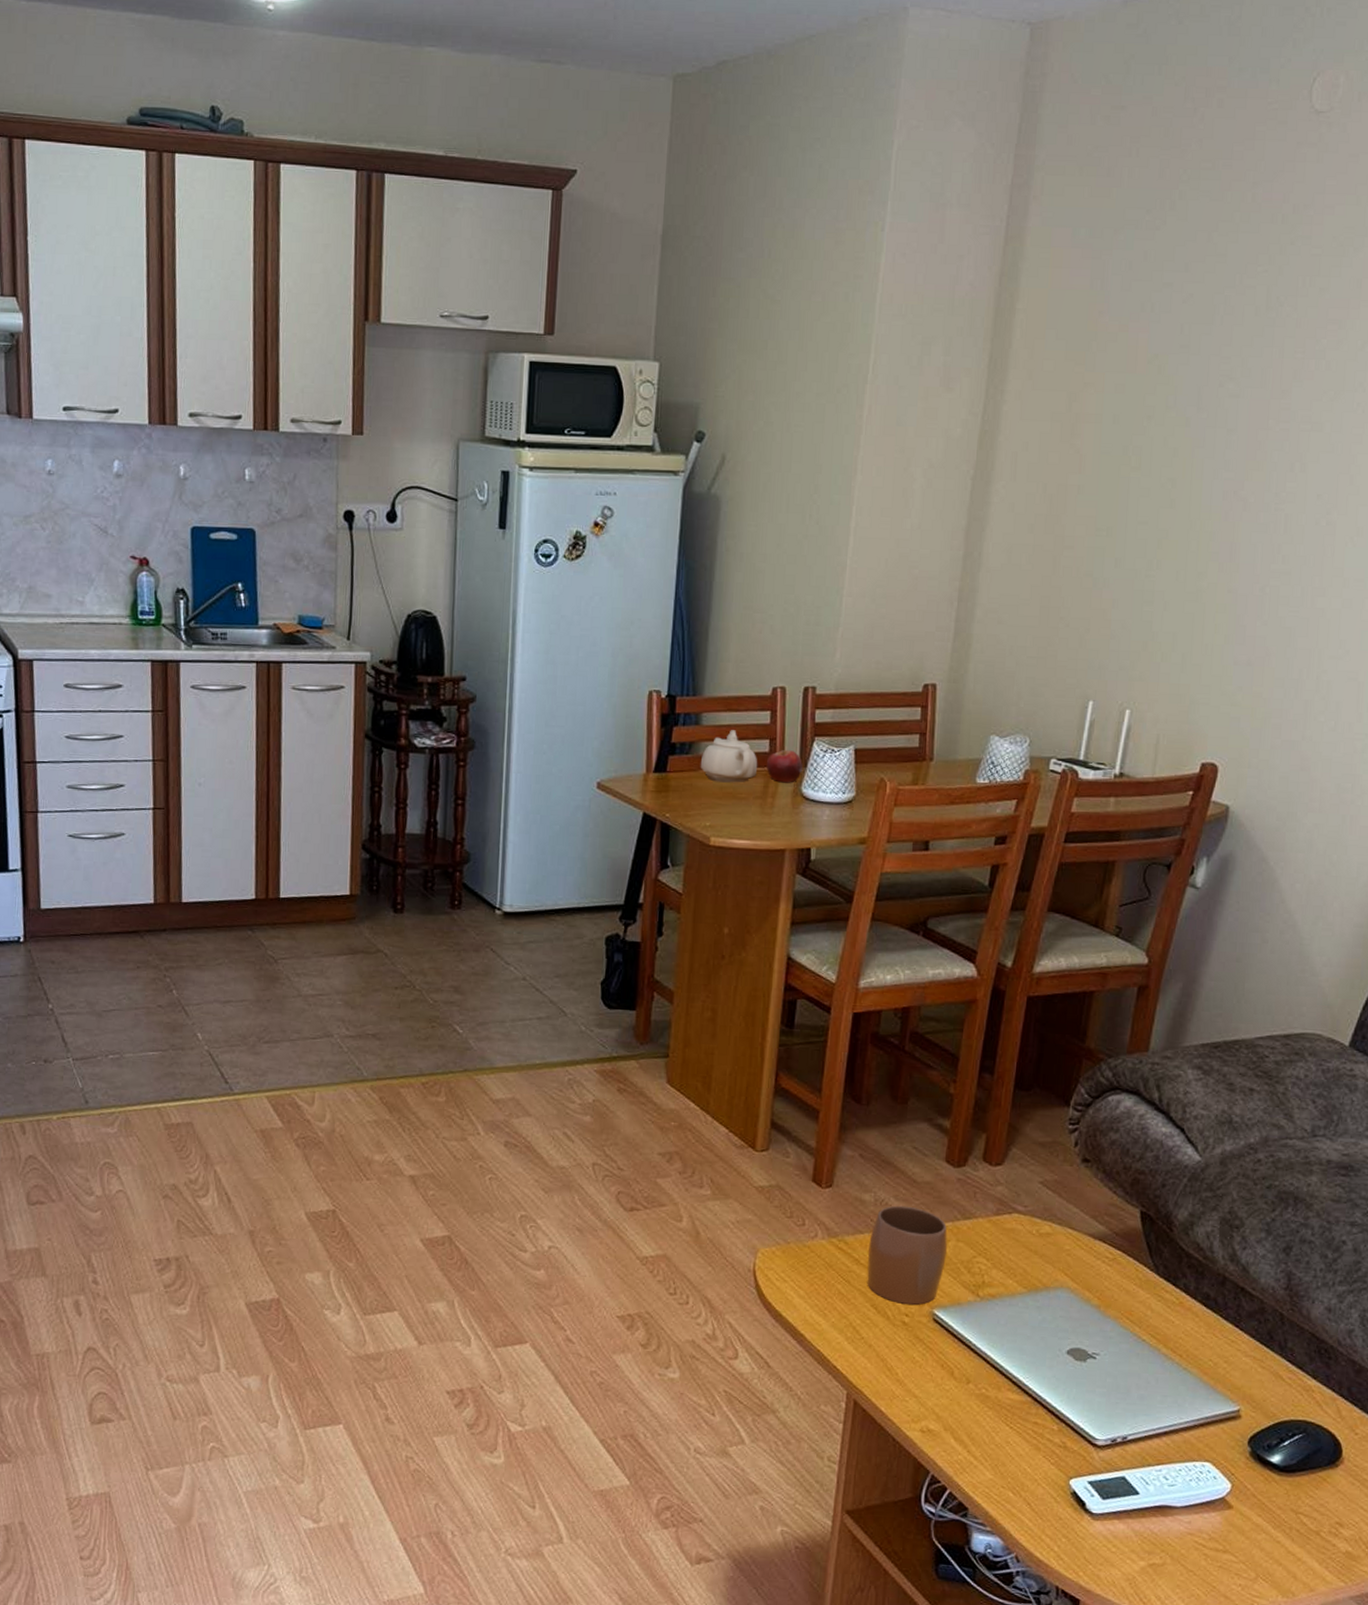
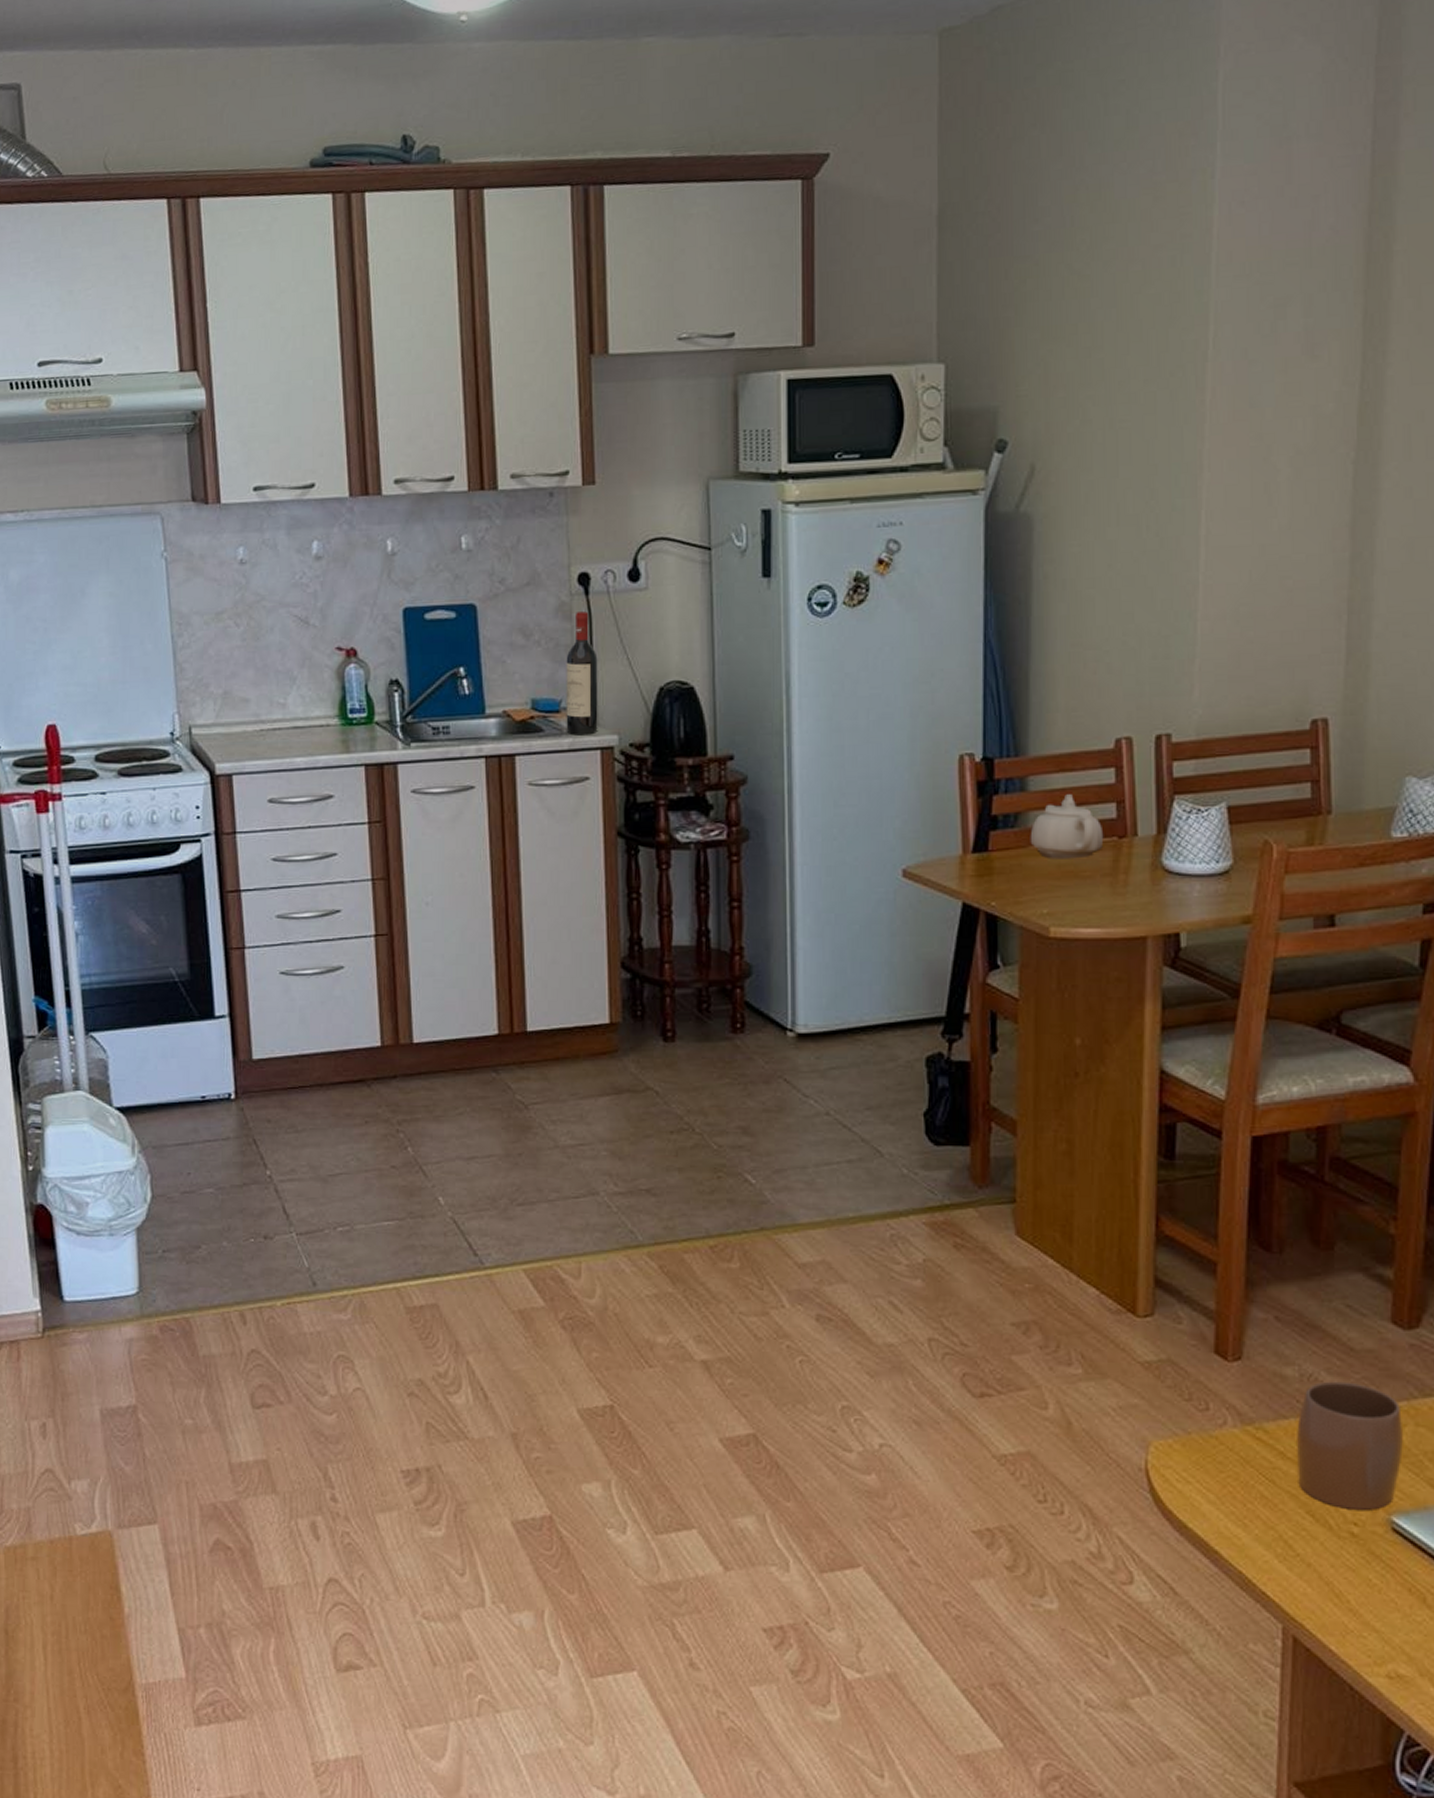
wine bottle: none [326,544,357,651] -> present [566,611,598,736]
fruit: present [767,749,803,783] -> none [1115,812,1161,855]

